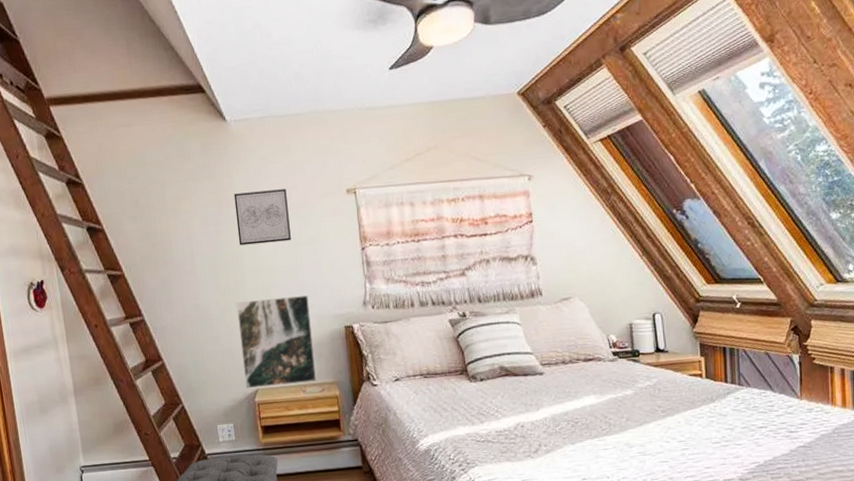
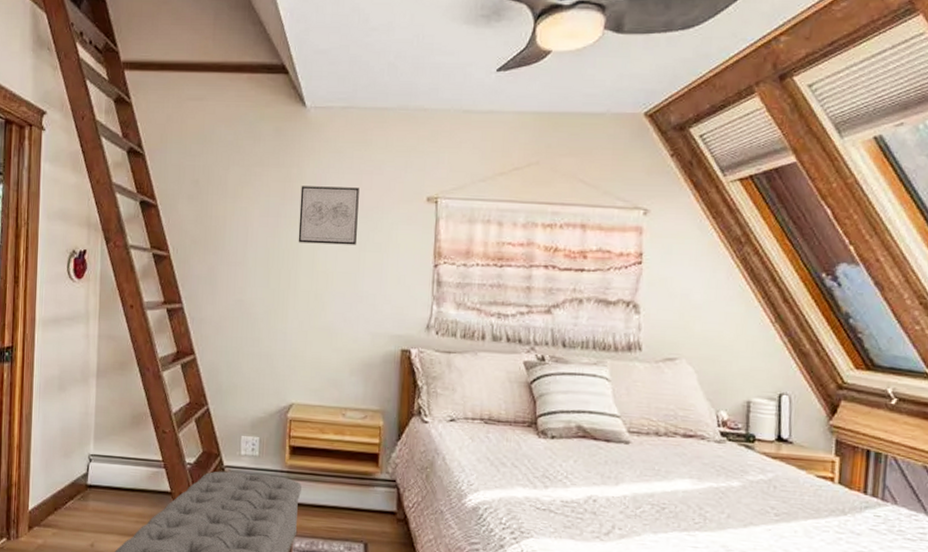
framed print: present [236,295,316,389] -> none [279,304,365,406]

